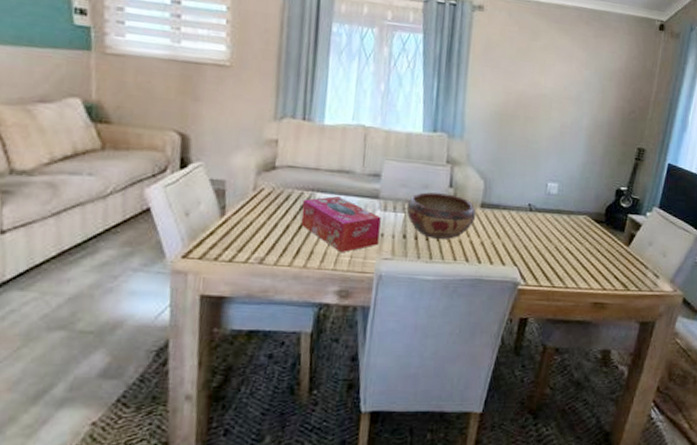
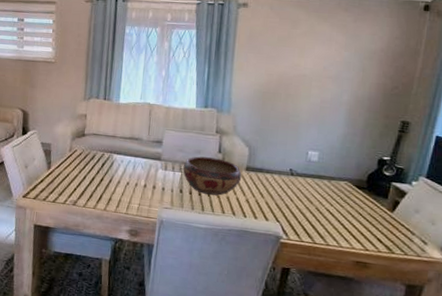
tissue box: present [301,196,381,253] -> none [102,157,163,201]

